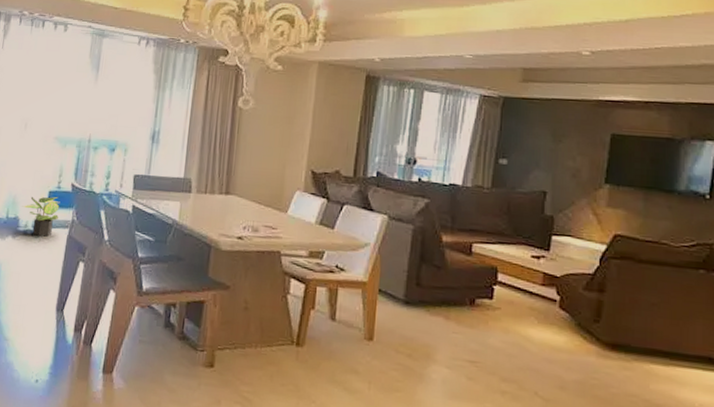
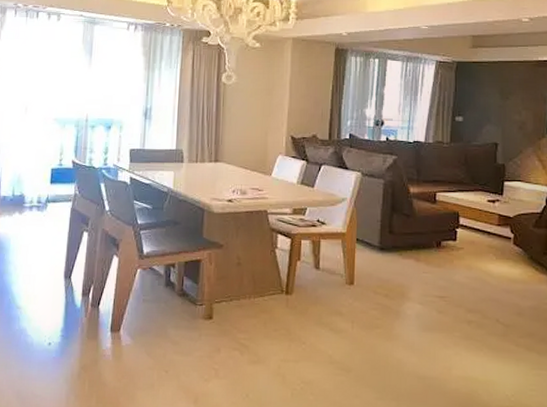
potted plant: present [22,196,60,237] -> none [27,173,63,211]

